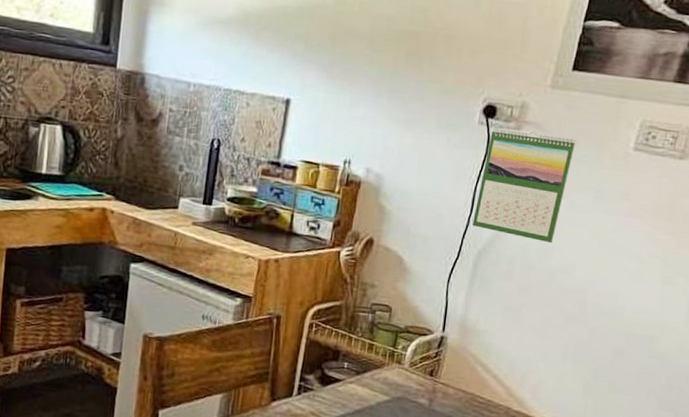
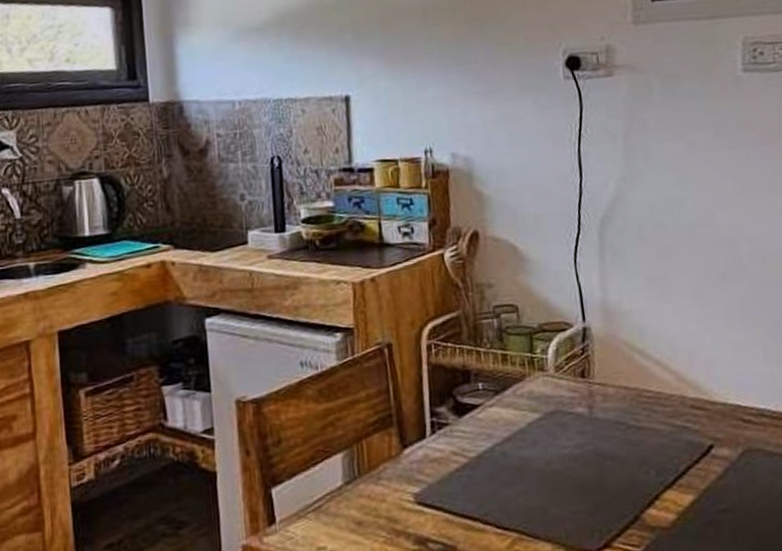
calendar: present [472,128,576,243] -> none [580,74,682,194]

